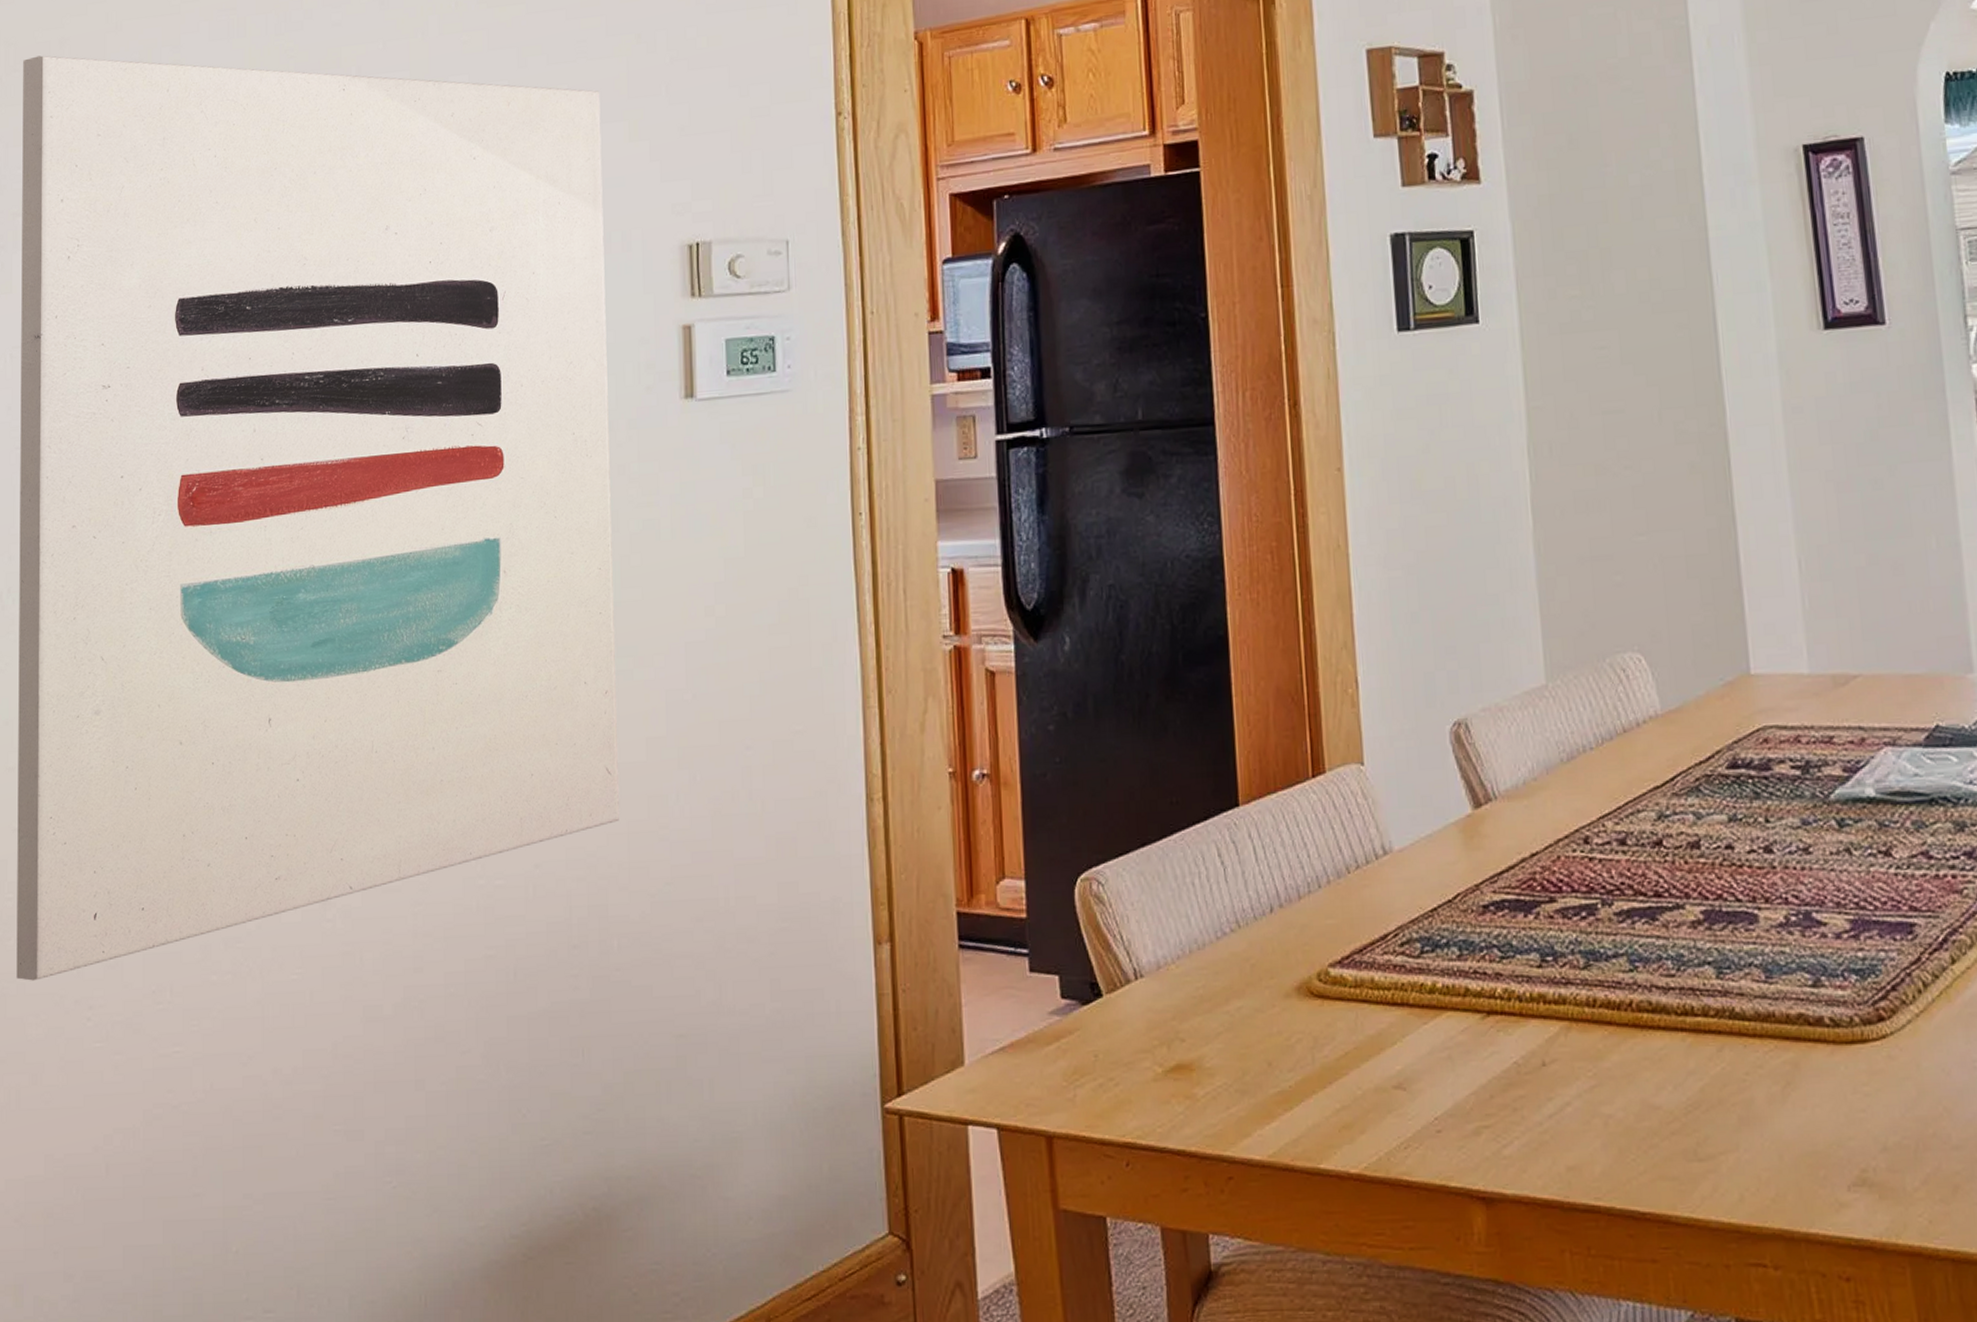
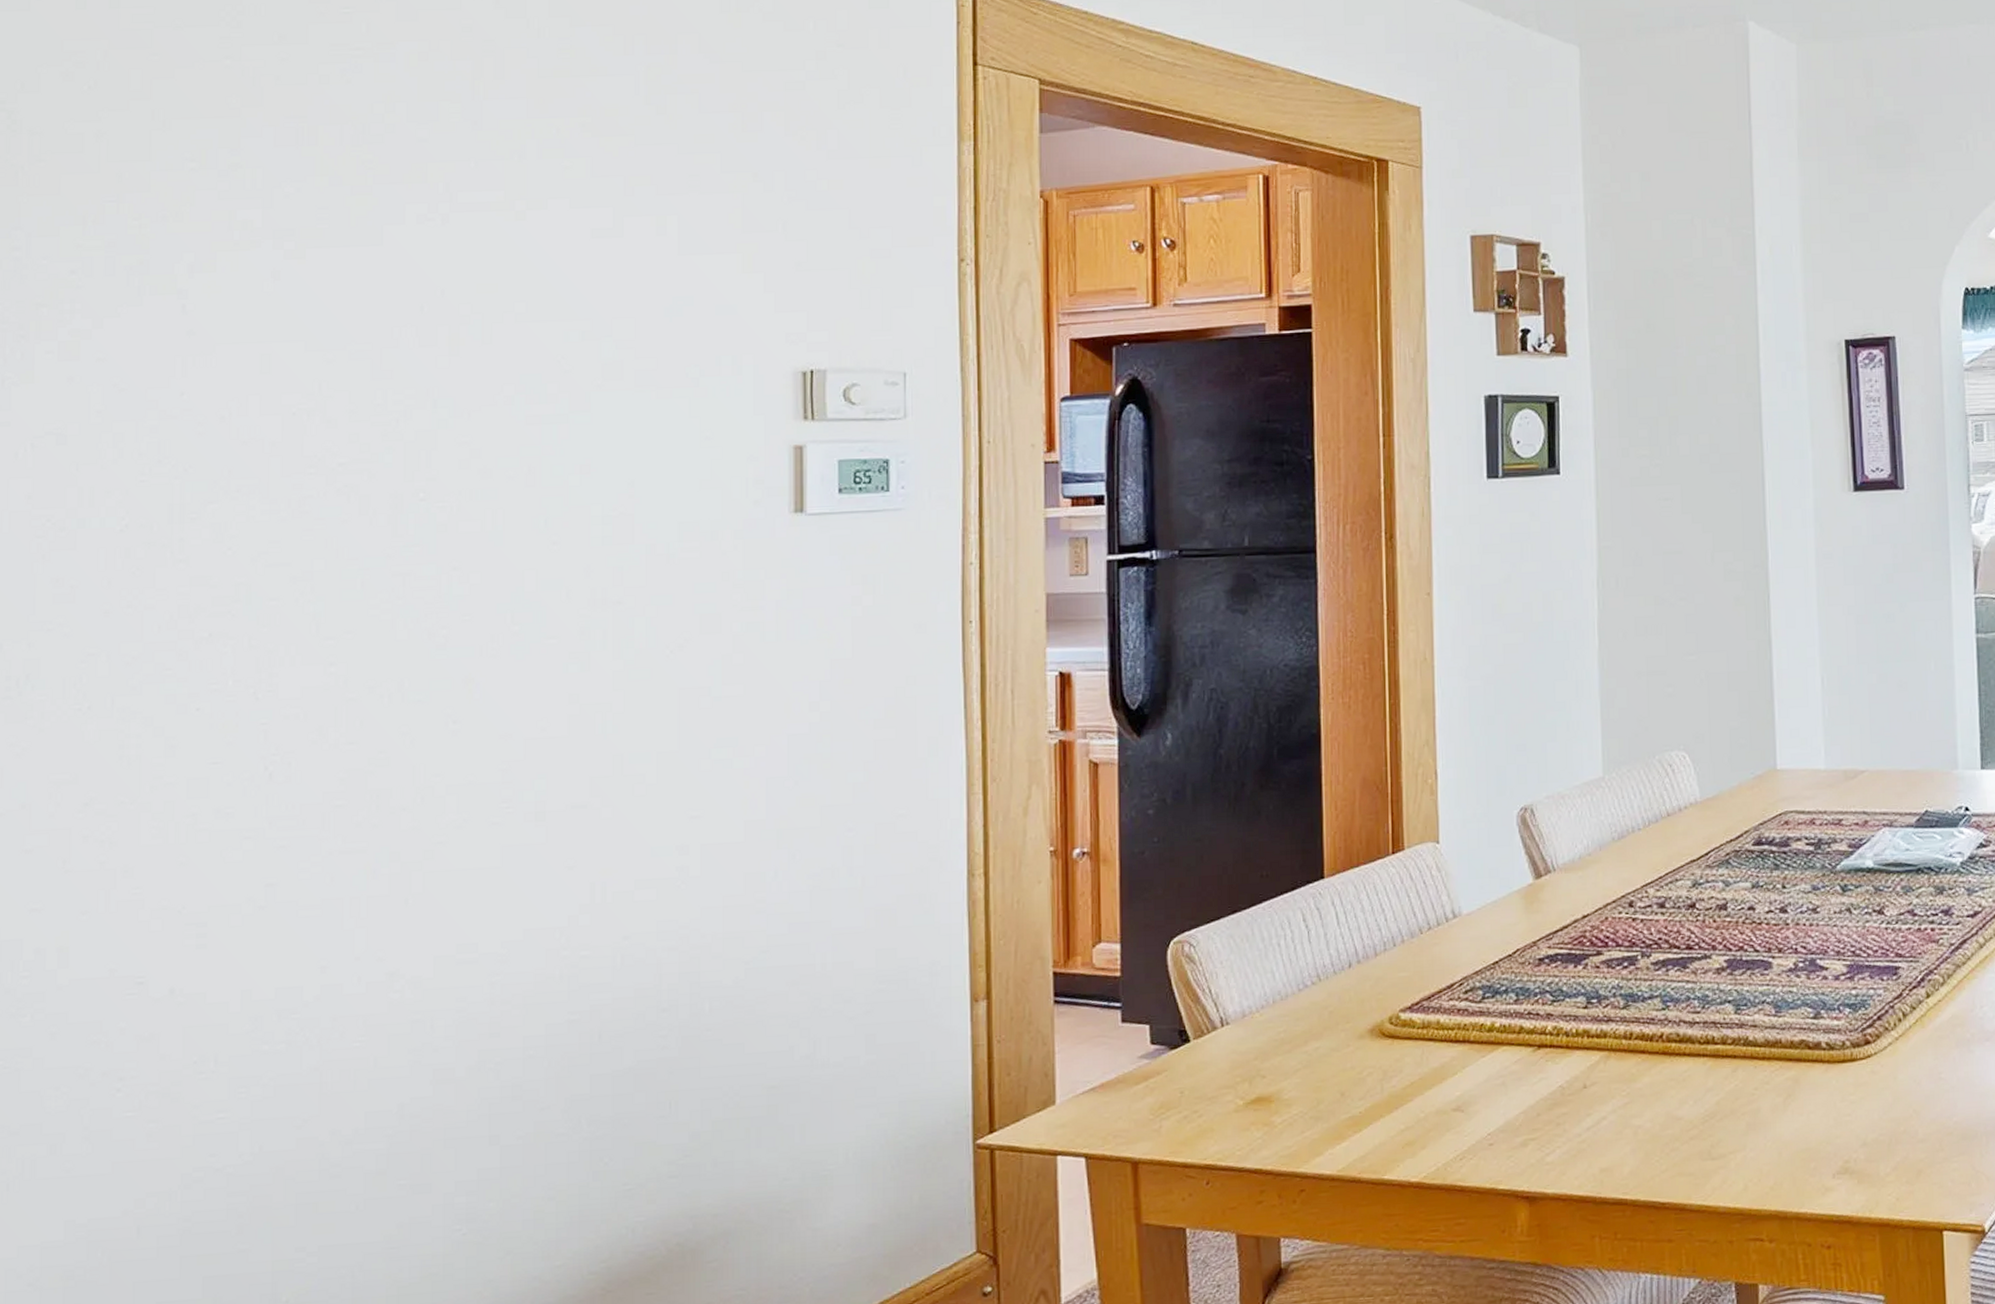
wall art: present [16,55,619,981] -> none [32,147,714,1056]

